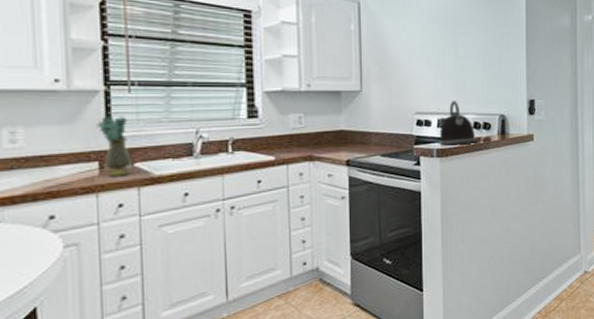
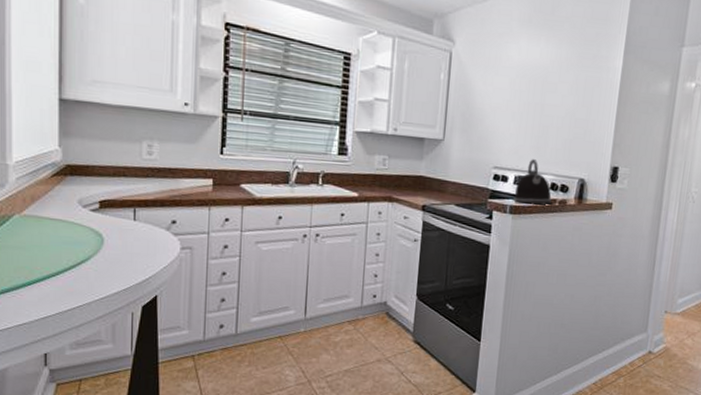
vase: present [97,114,132,177] -> none [214,137,239,194]

